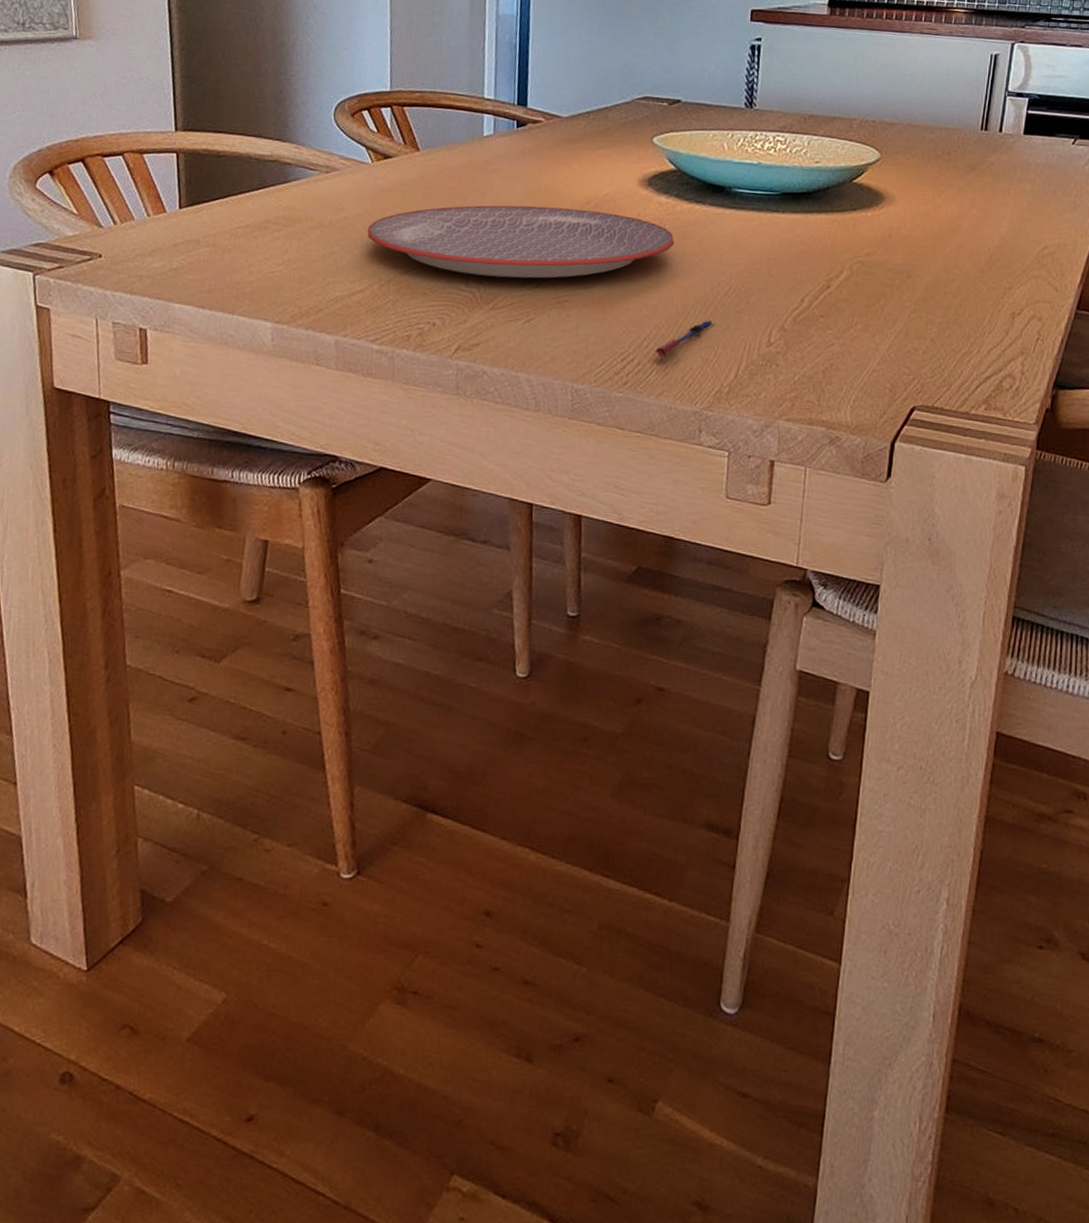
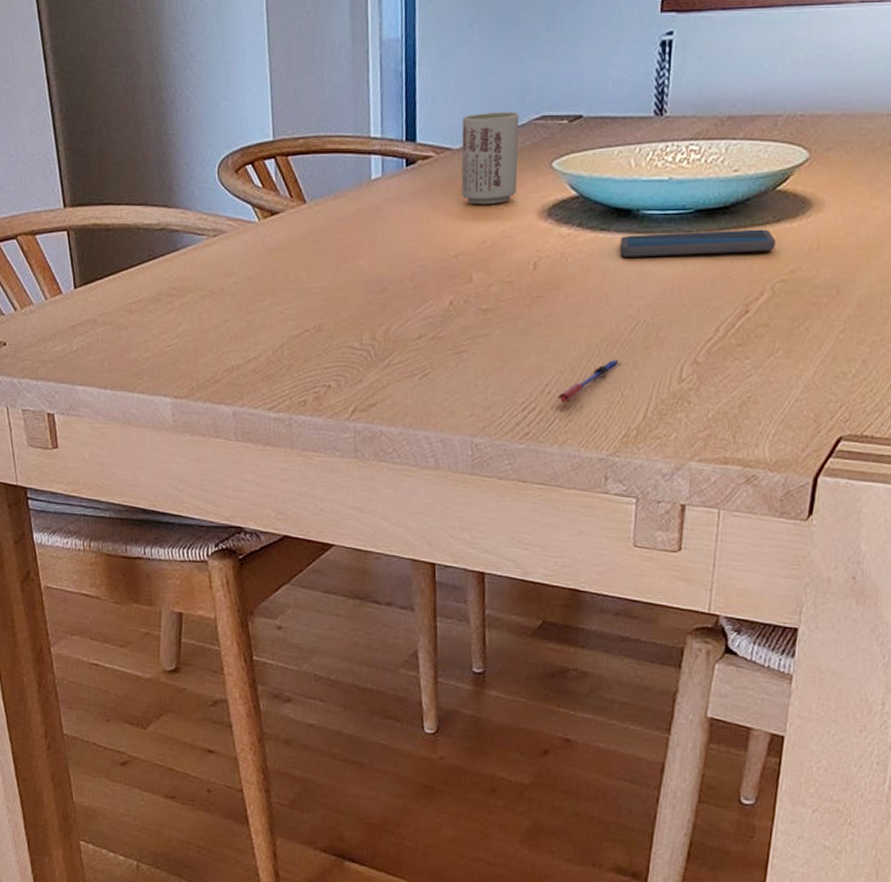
plate: present [367,205,675,279] -> none [258,250,577,332]
cup: none [568,88,623,170] -> present [461,111,519,204]
smartphone: none [714,209,853,235] -> present [620,229,776,257]

